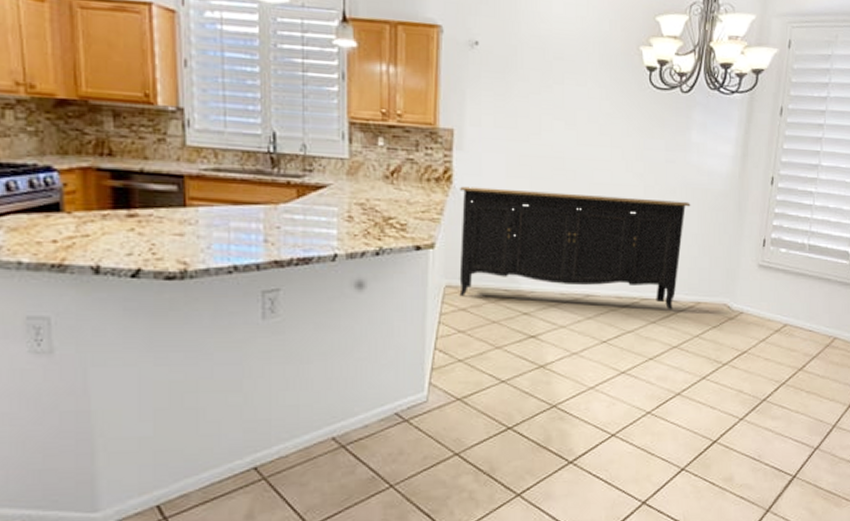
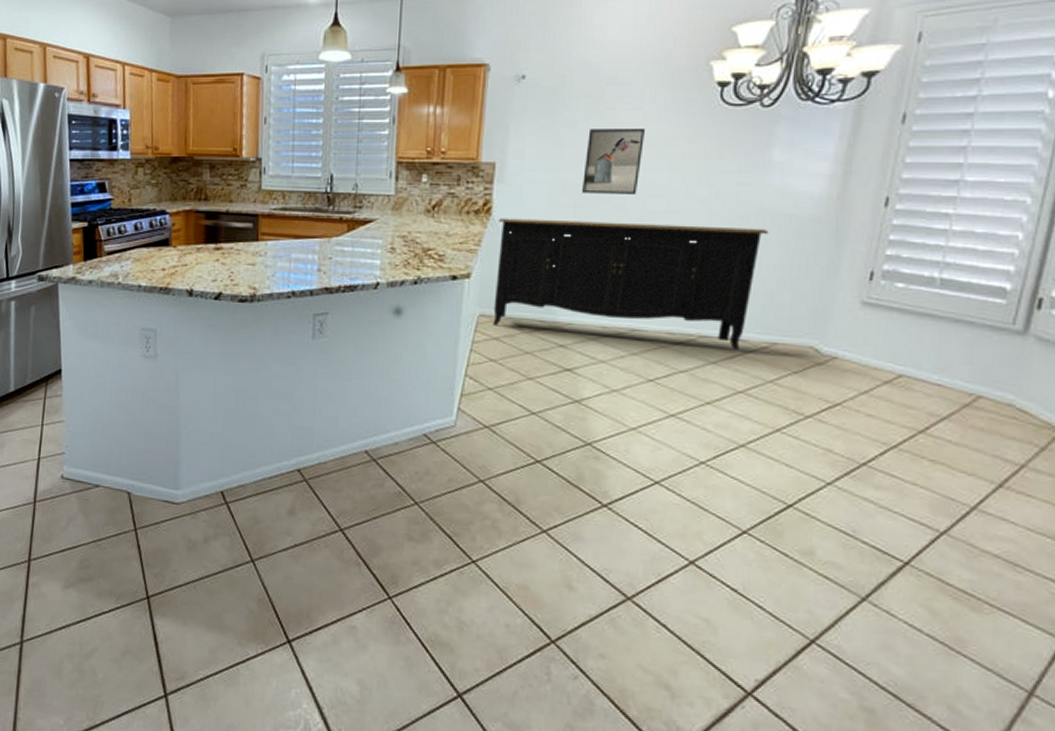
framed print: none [537,101,589,167] -> present [582,127,645,194]

